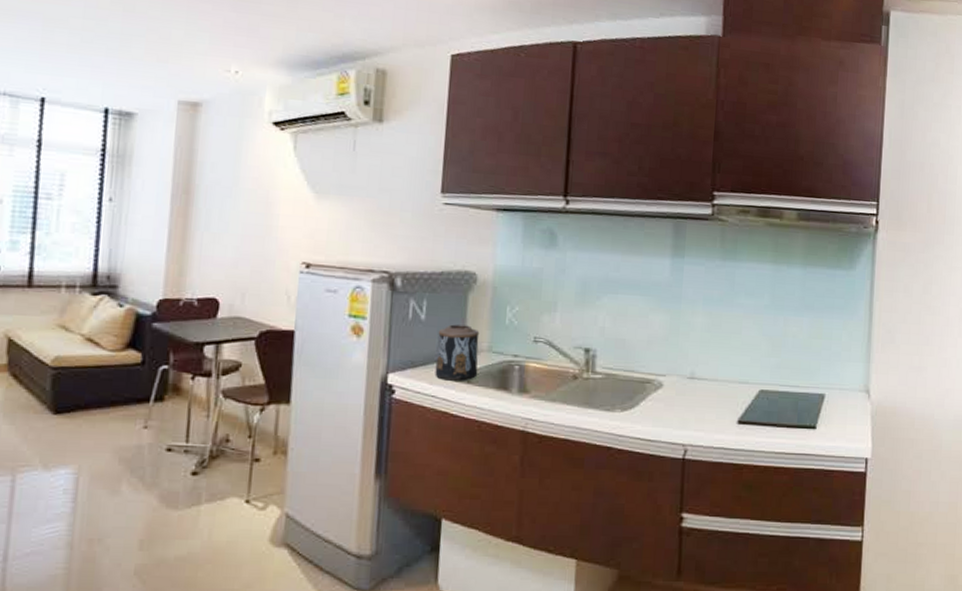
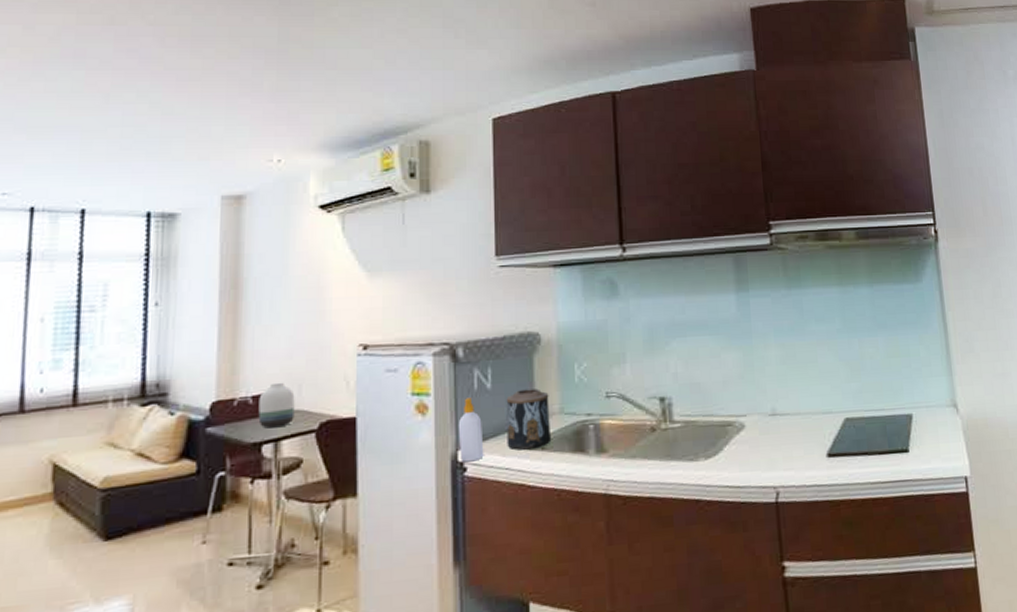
vase: none [202,288,238,331] -> present [258,382,295,429]
soap bottle: none [389,325,414,386] -> present [458,397,484,462]

